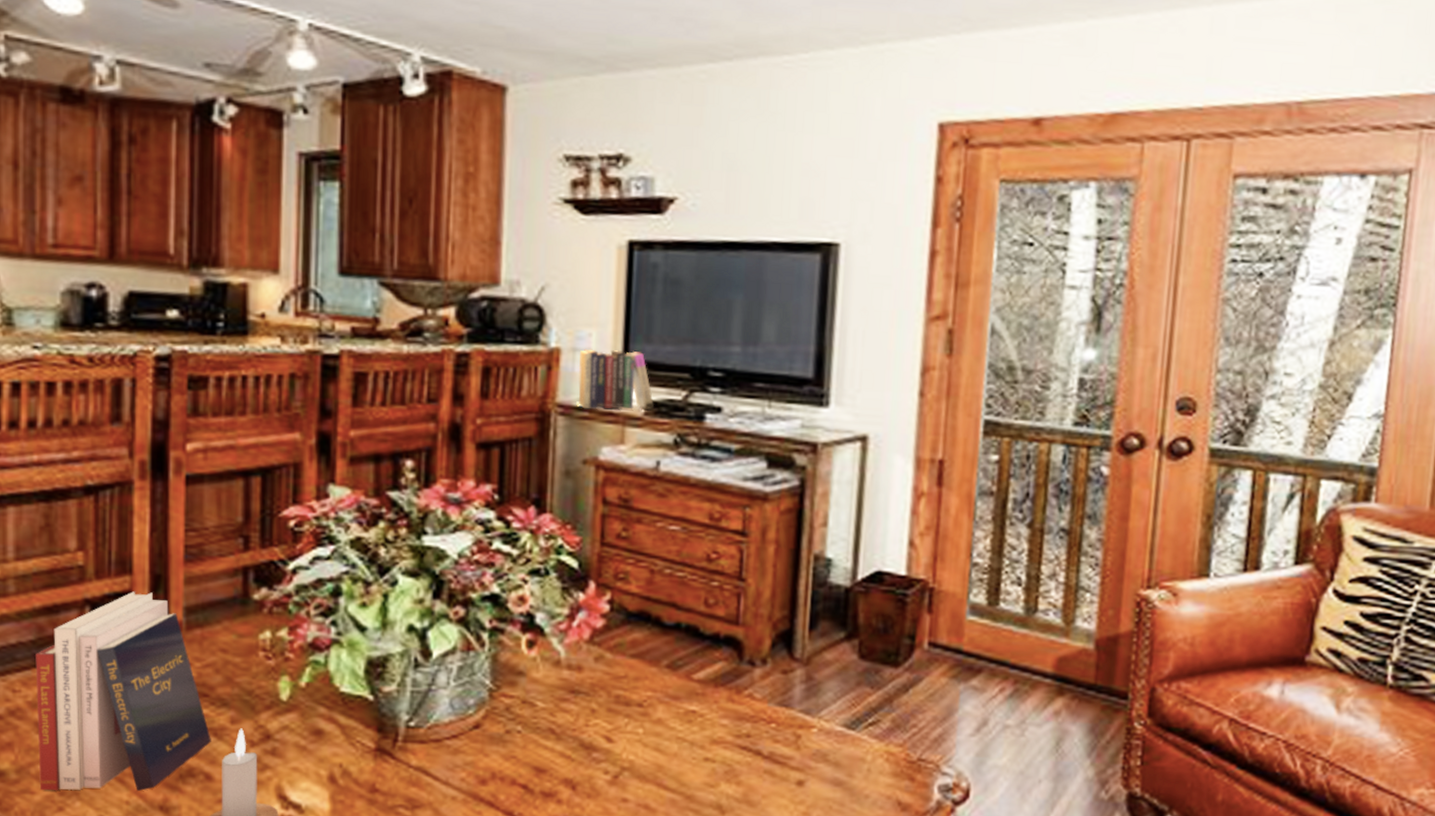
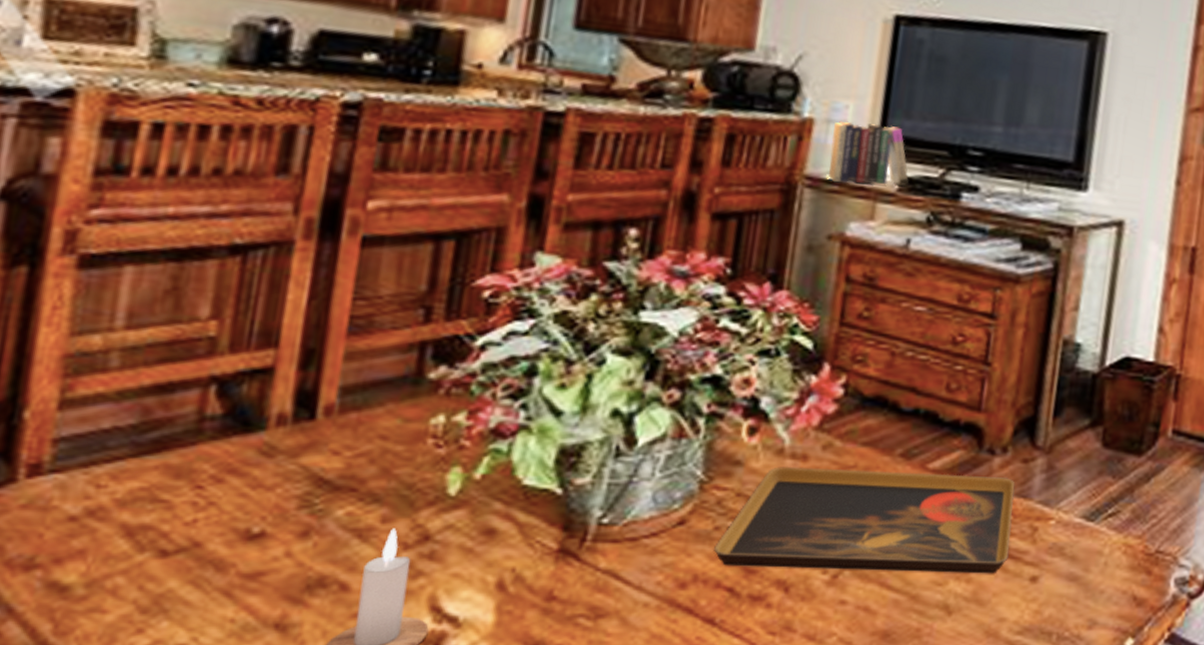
books: present [35,591,211,791] -> none [115,368,354,609]
decorative tray: none [507,677,777,778] -> present [714,467,1015,574]

